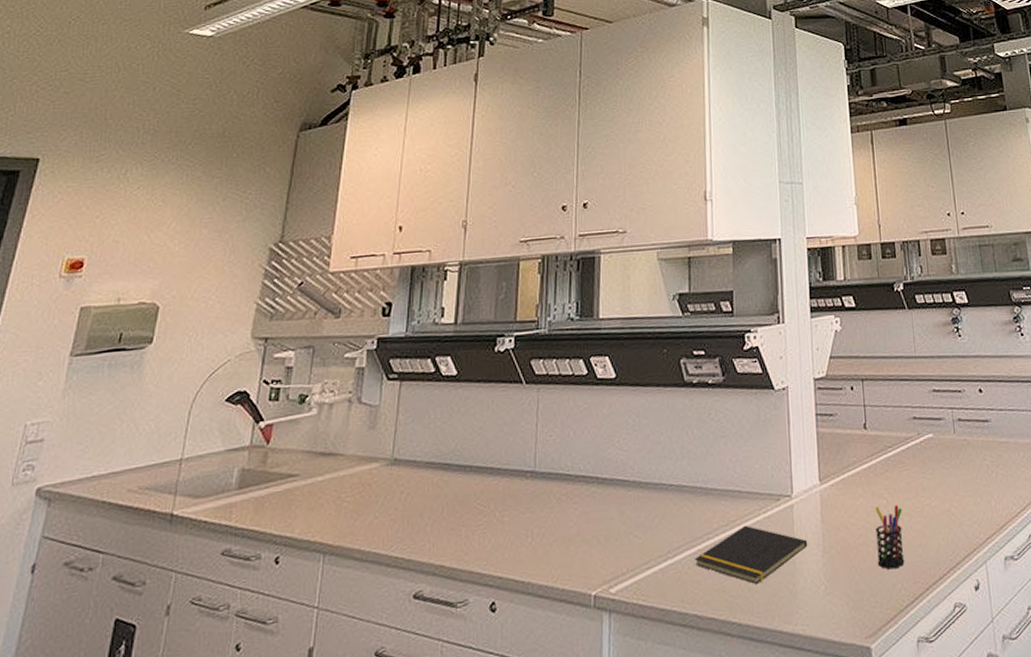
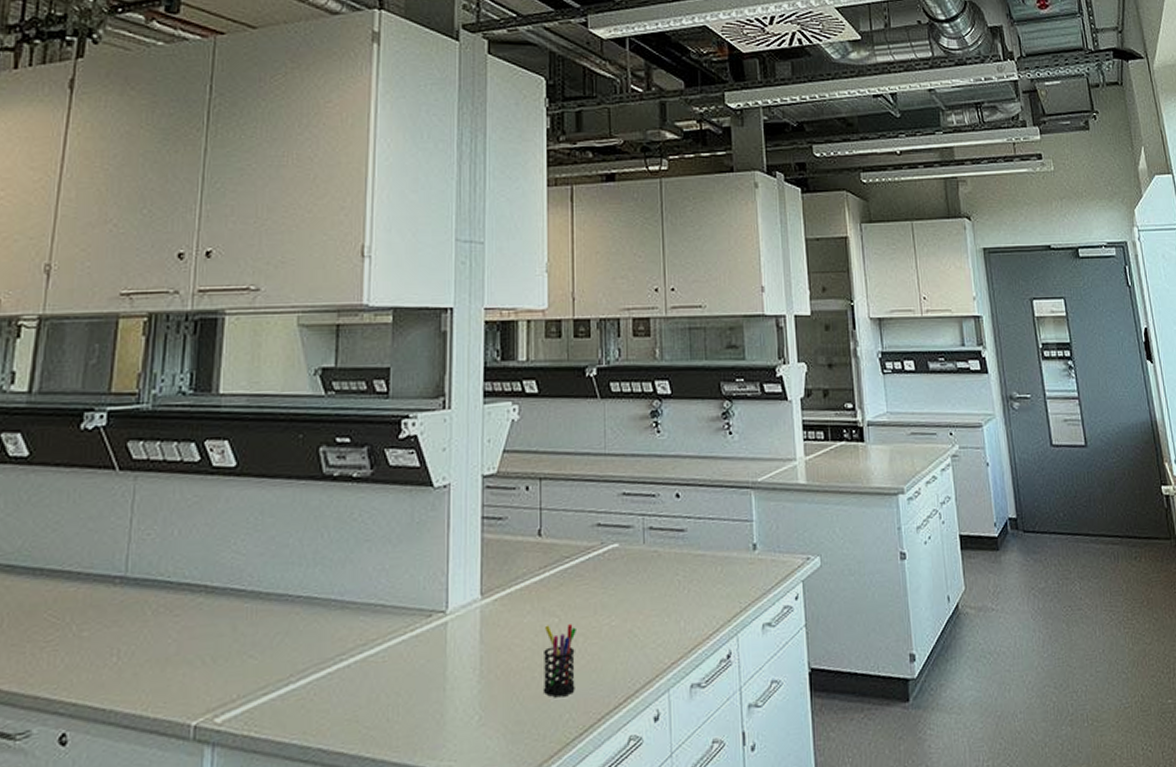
notepad: present [695,525,808,585] -> none [323,644,462,715]

